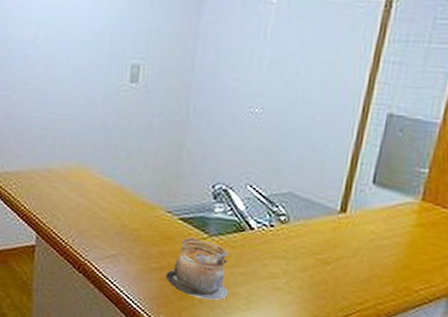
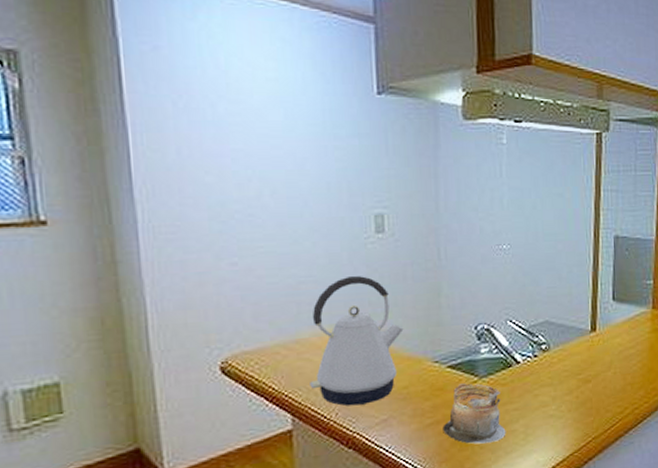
kettle: none [54,120,143,238] -> present [310,276,404,406]

